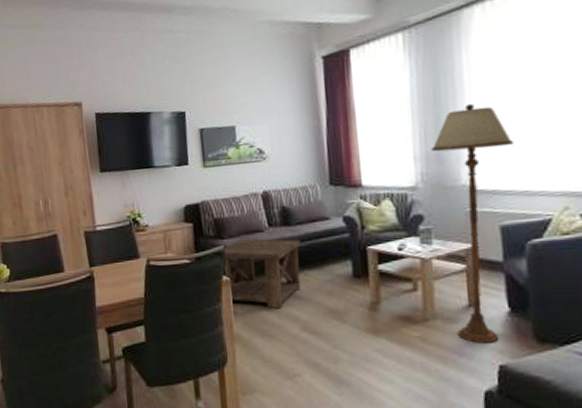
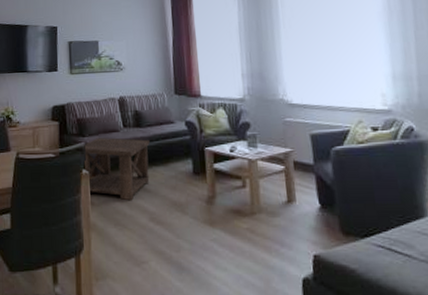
floor lamp: present [431,103,513,343] -> none [255,34,318,235]

